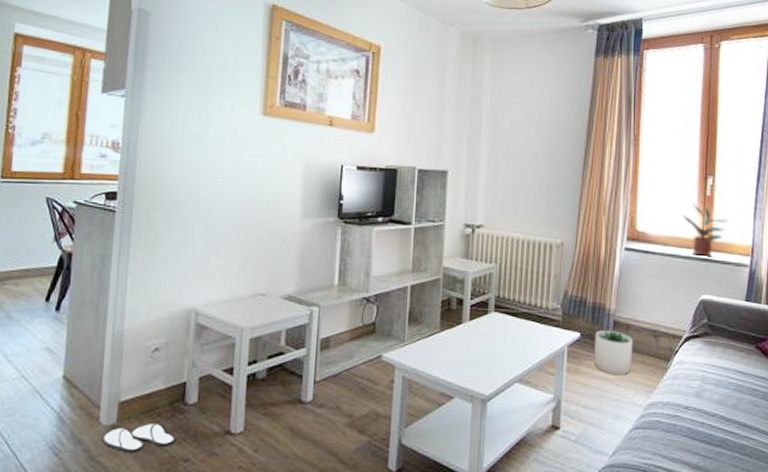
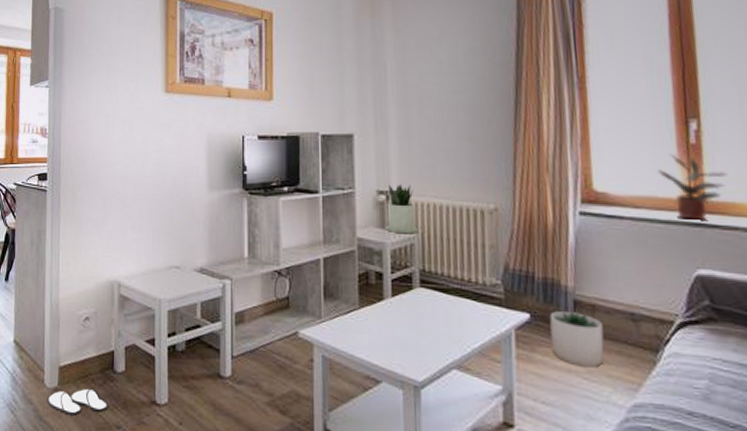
planter: none [468,219,498,265] -> present [384,184,419,234]

